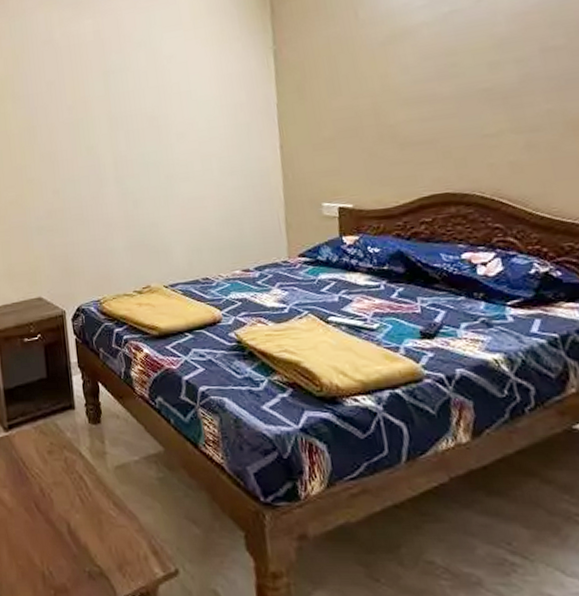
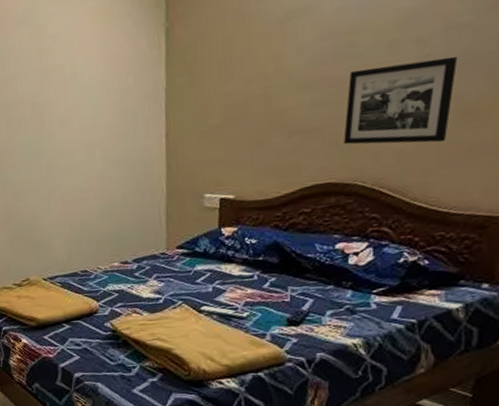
picture frame: none [454,75,560,157] -> present [343,56,458,145]

